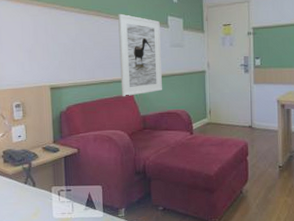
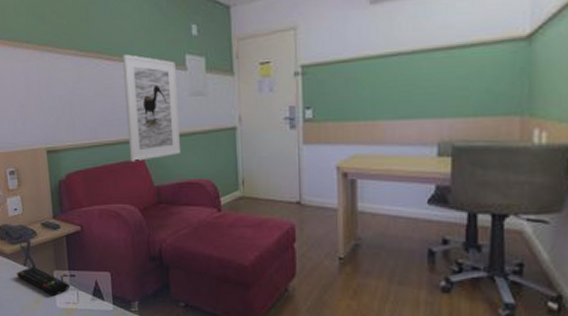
remote control: none [17,184,66,208] -> present [16,267,70,296]

